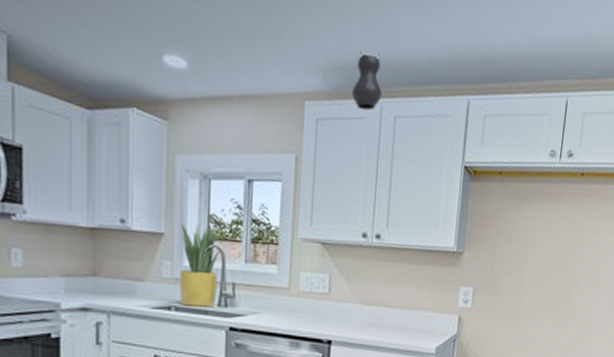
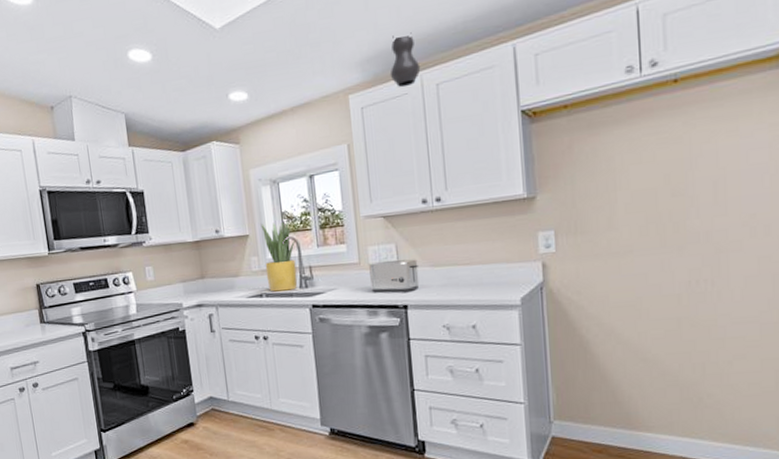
toaster: none [297,290,349,328] -> present [369,259,420,293]

